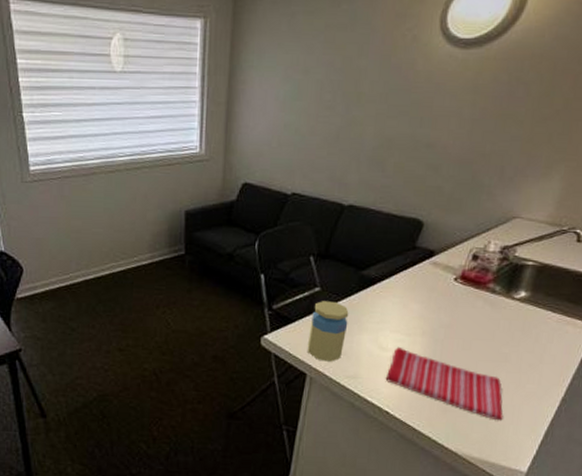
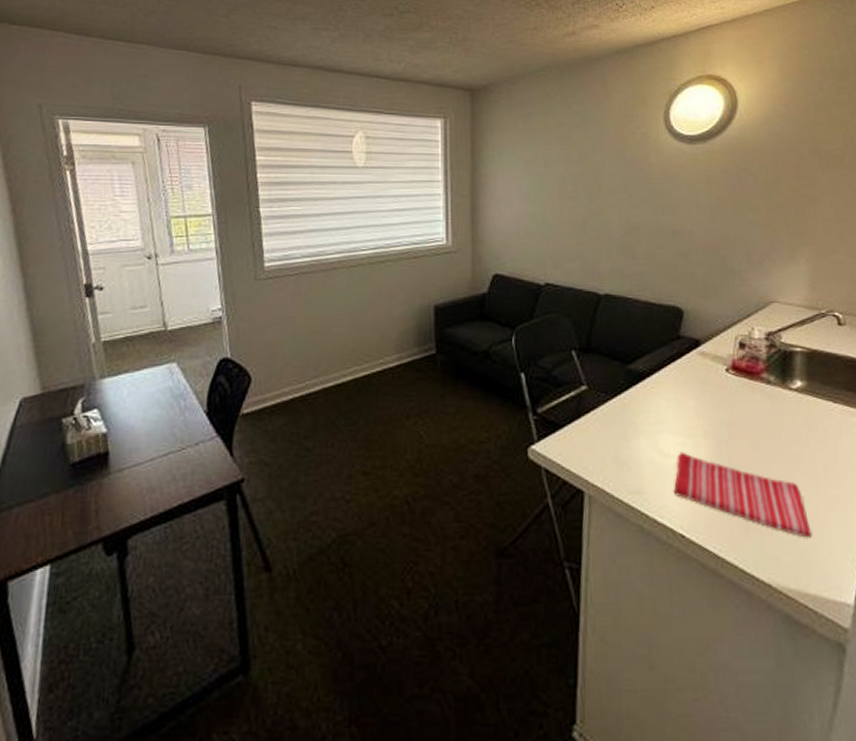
jar: present [307,301,349,362] -> none [580,401,623,474]

